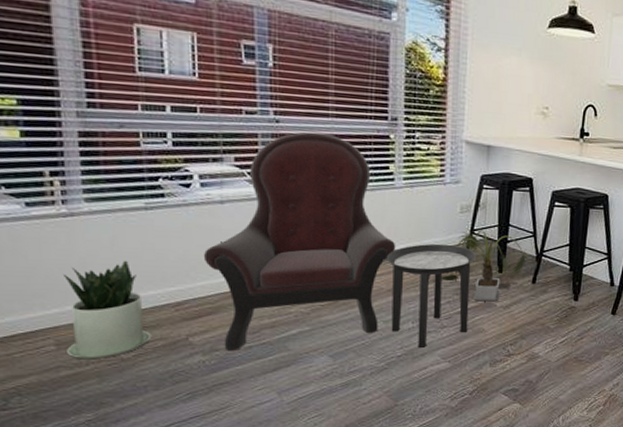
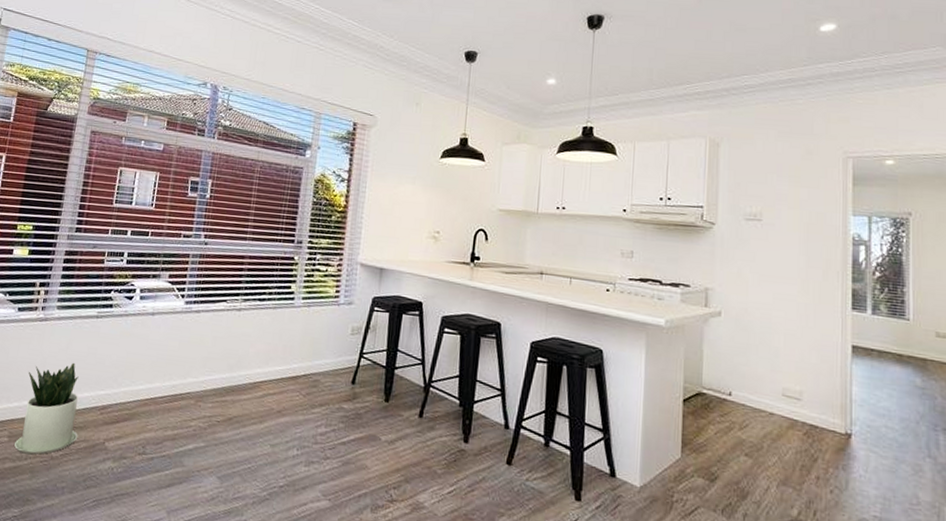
armchair: present [204,132,396,350] -> none [131,253,290,460]
side table: present [386,243,476,347] -> none [277,365,364,480]
plant: present [441,230,527,304] -> none [328,354,415,436]

